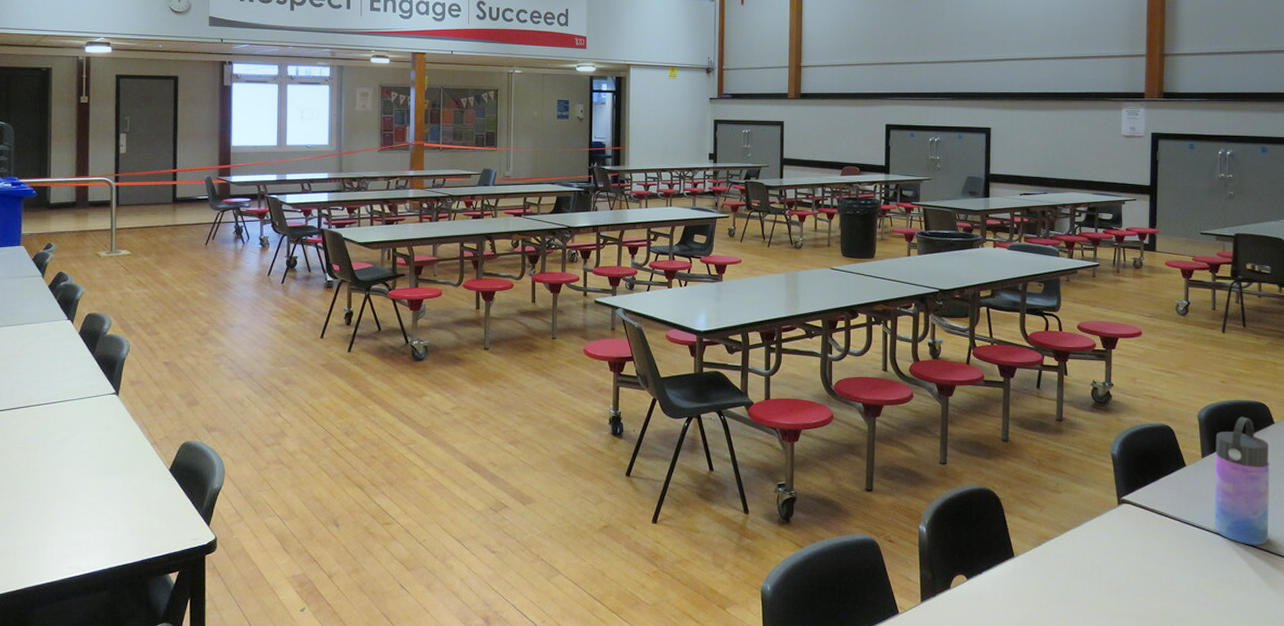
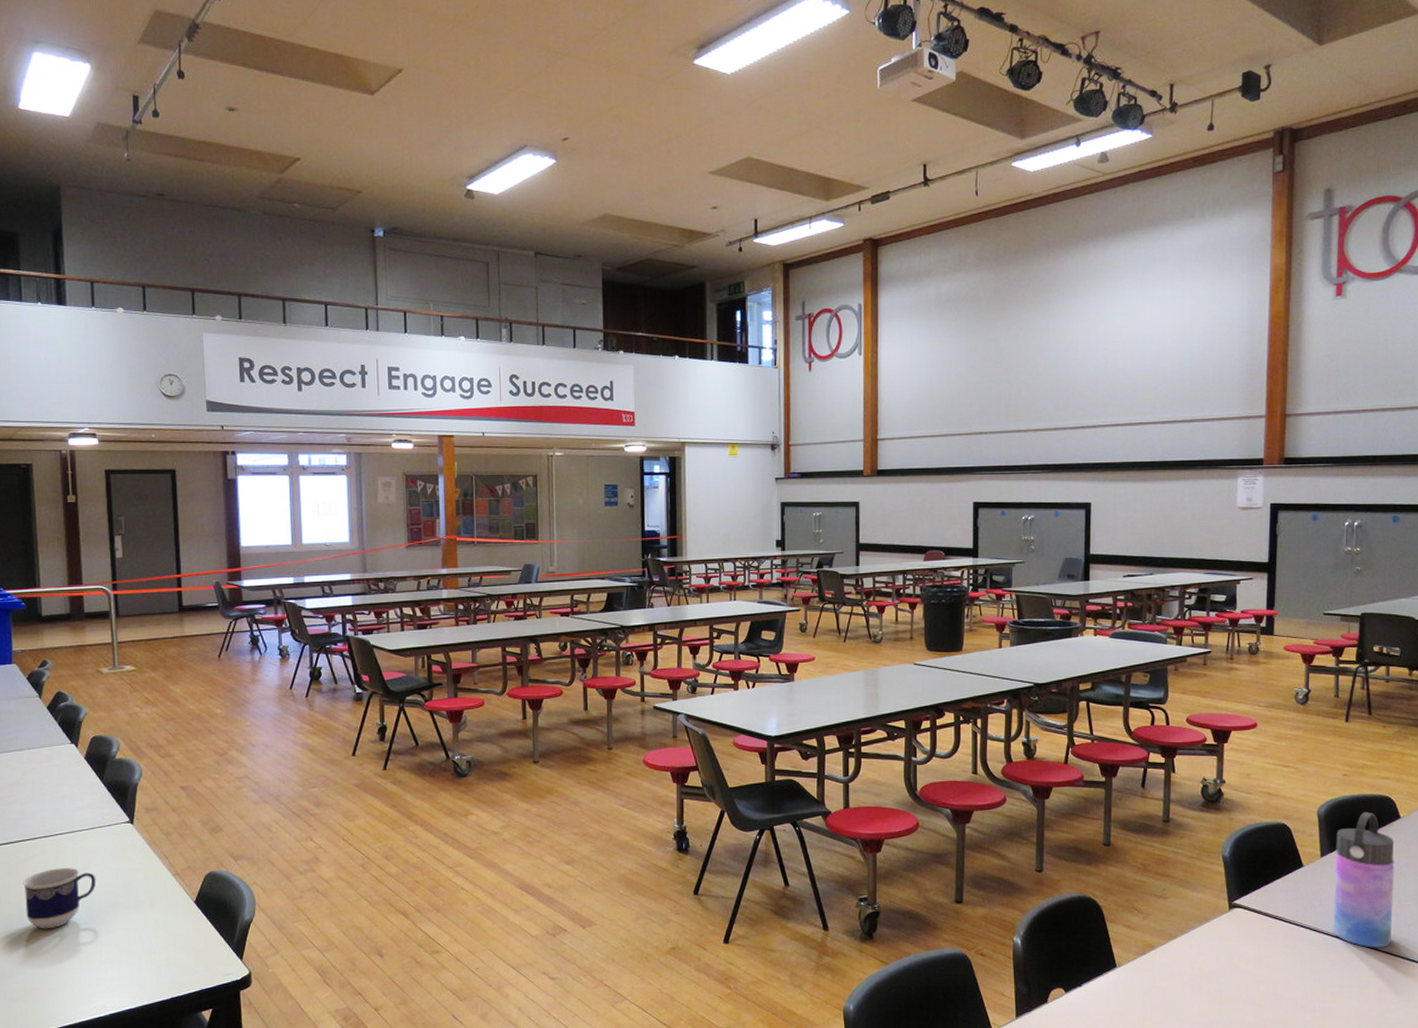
cup: none [14,435,81,492] -> present [23,868,96,929]

